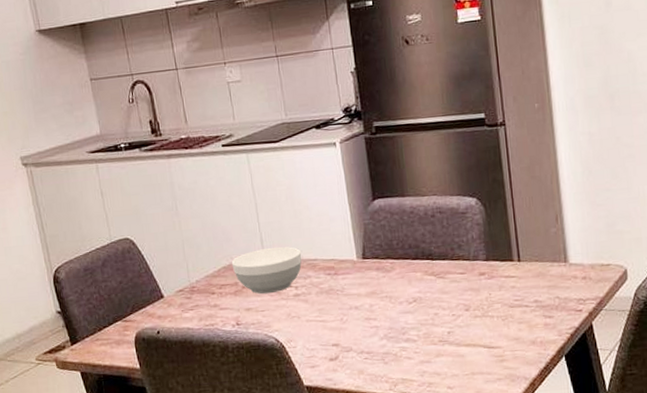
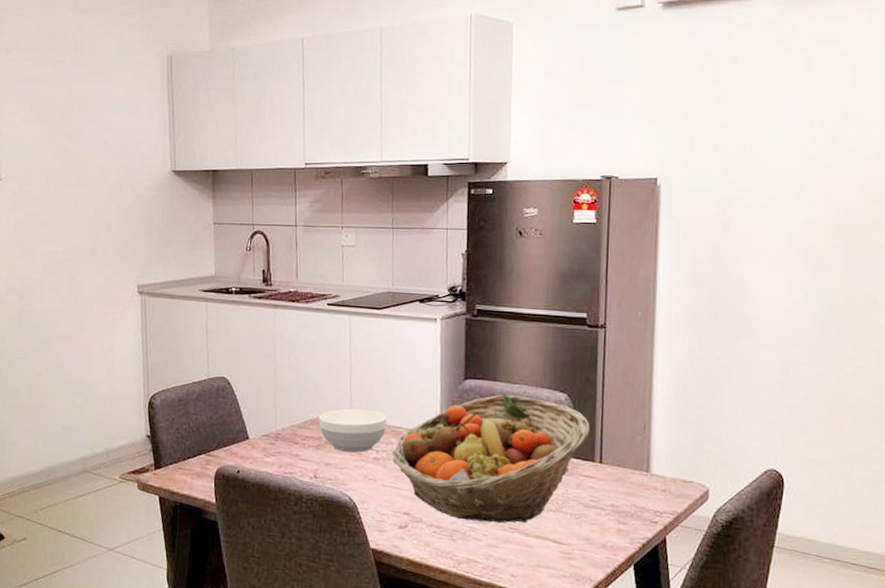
fruit basket: none [311,207,504,341] -> present [392,394,590,523]

